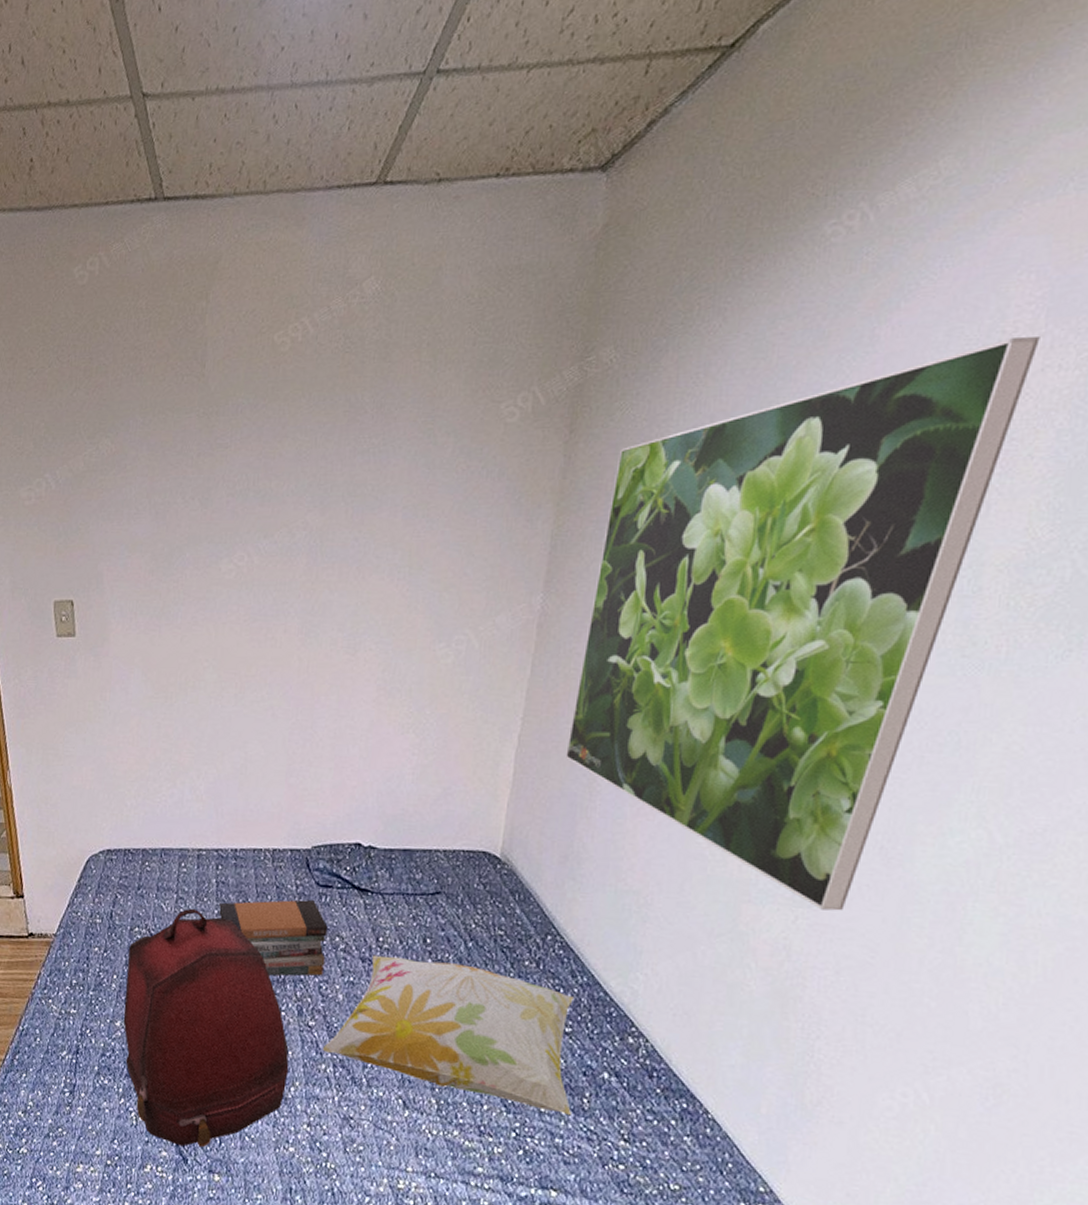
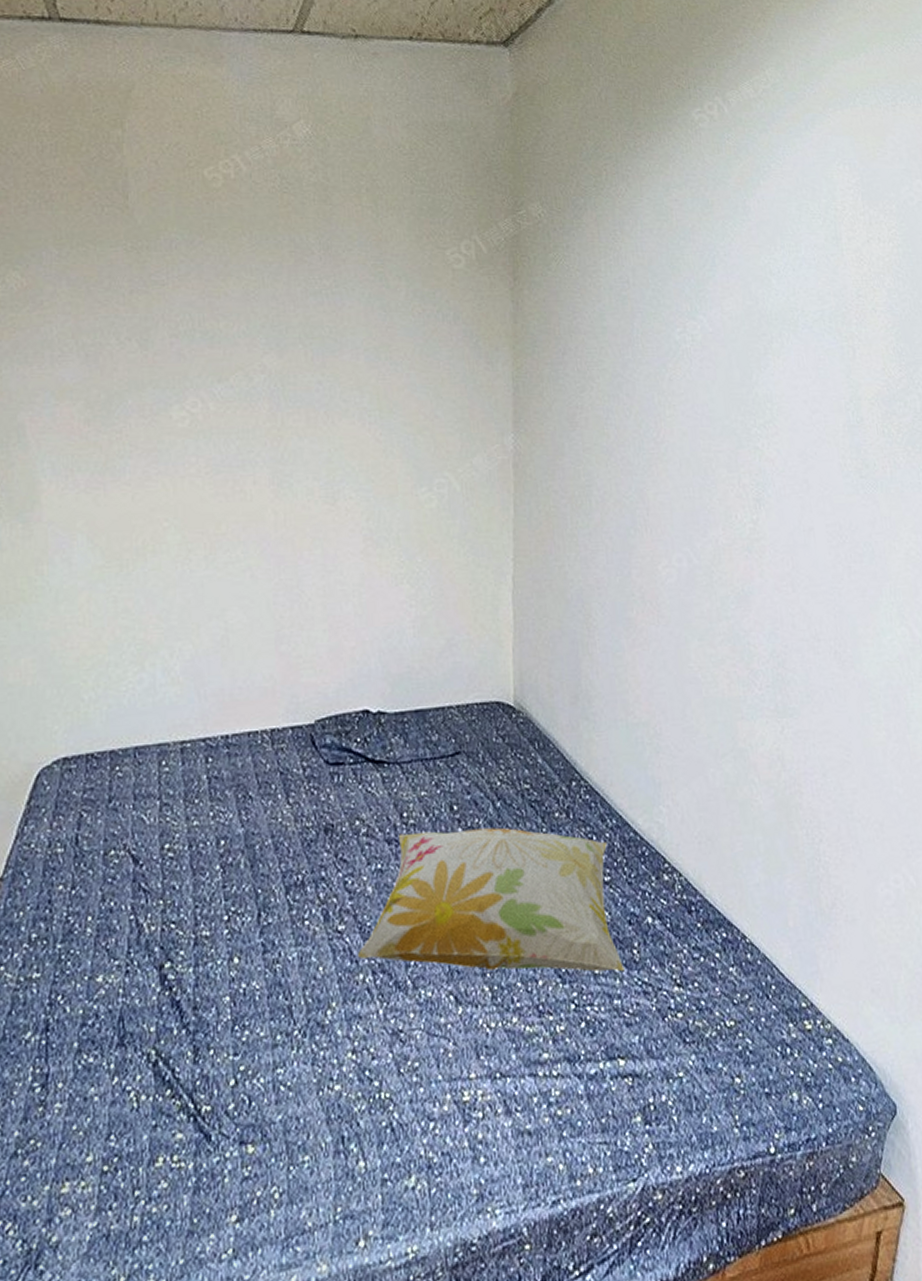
backpack: present [123,908,289,1148] -> none [103,814,322,1121]
book stack: present [219,899,328,976] -> none [214,781,348,880]
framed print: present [565,337,1040,911] -> none [559,215,862,717]

